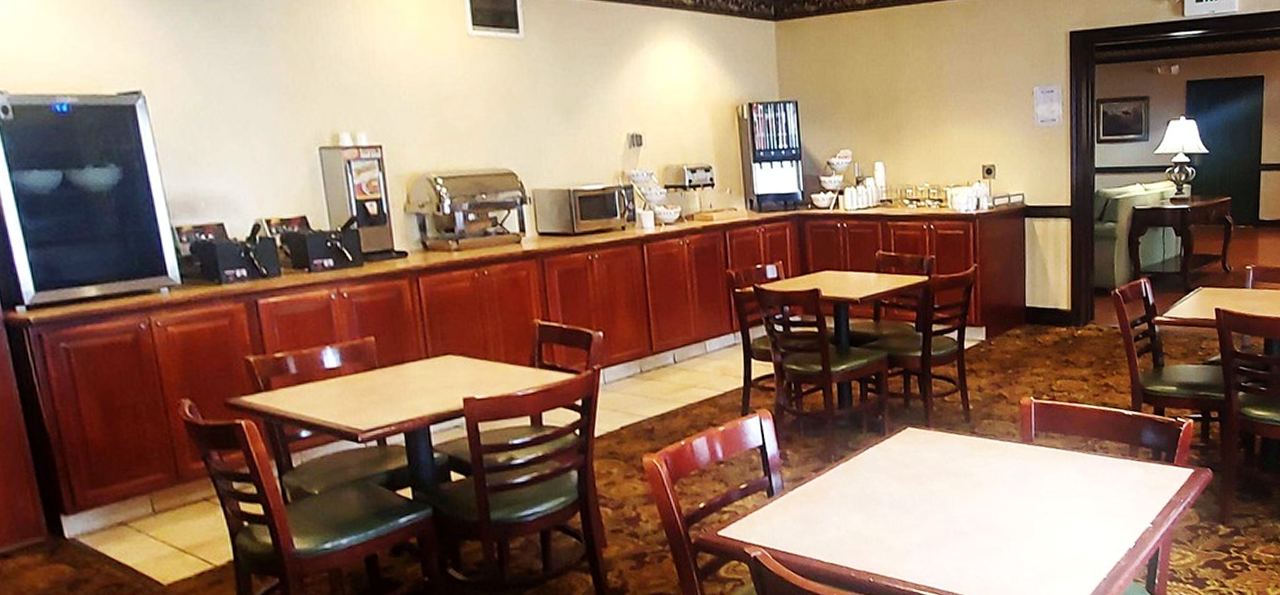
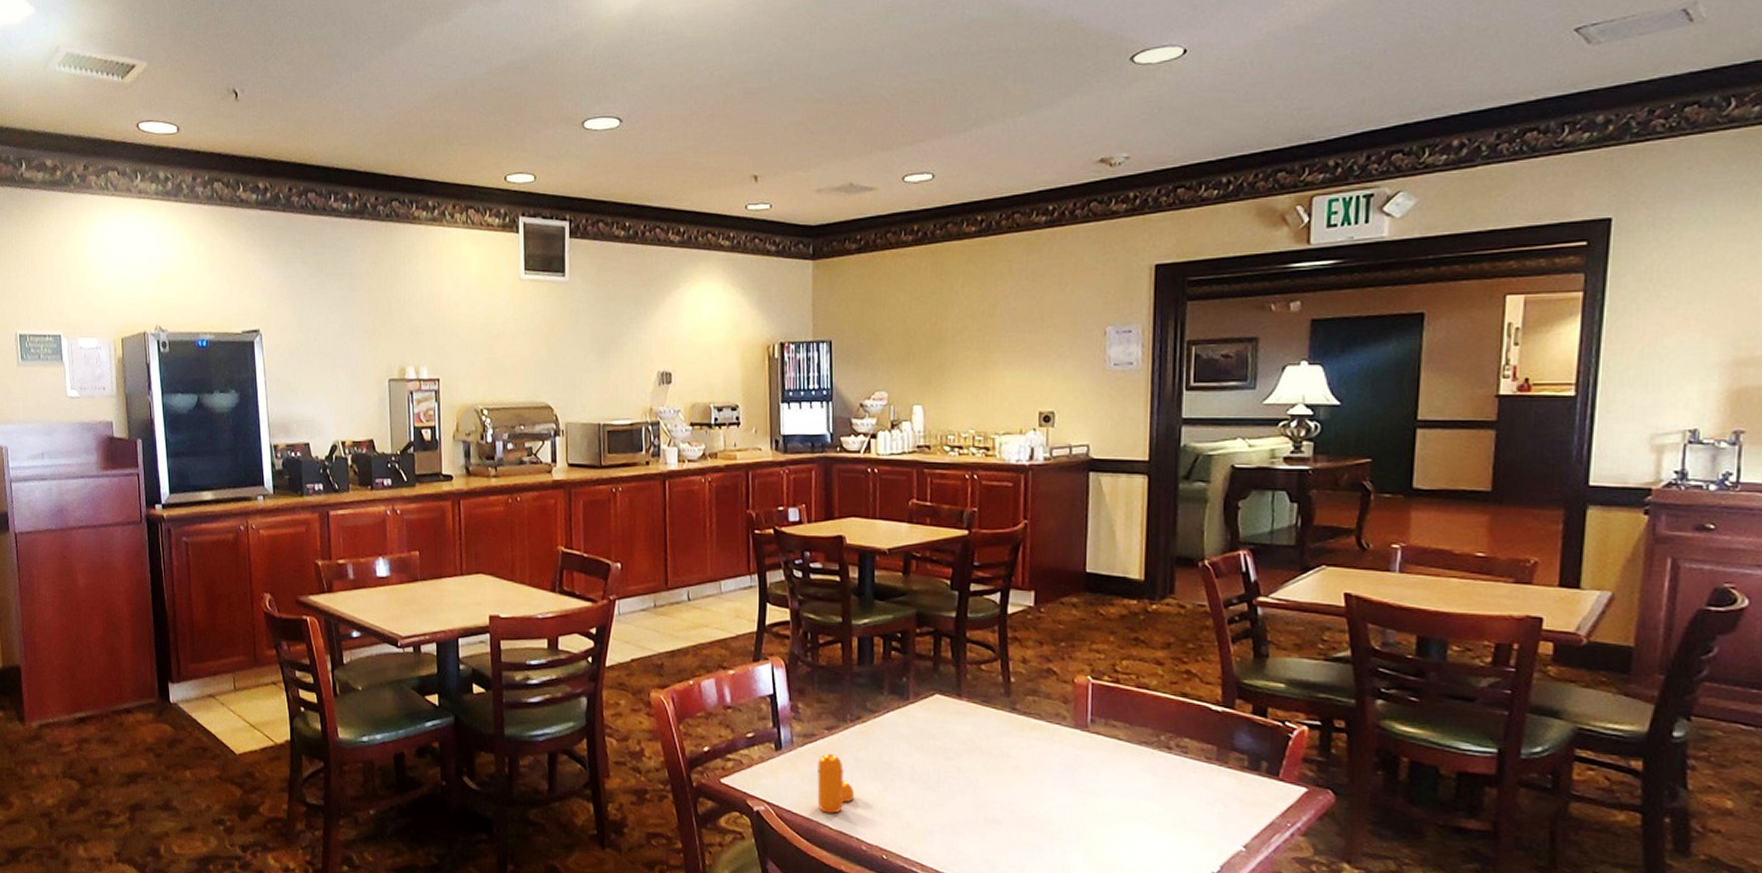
pepper shaker: none [807,493,843,549] -> present [817,753,855,814]

